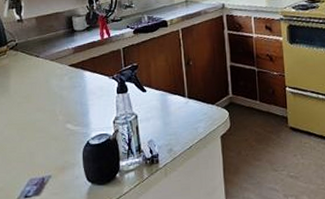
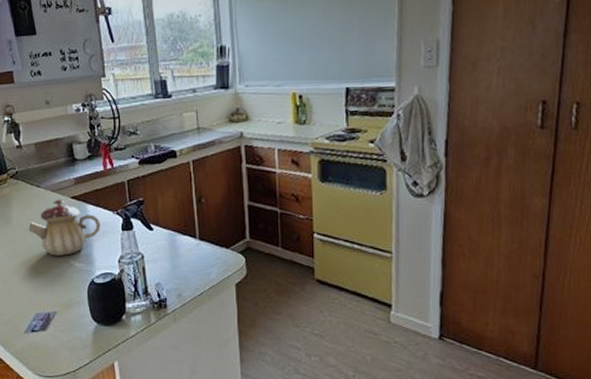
teapot: none [26,67,97,121] -> present [28,199,101,256]

